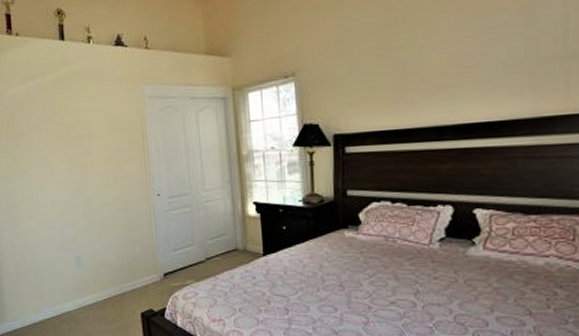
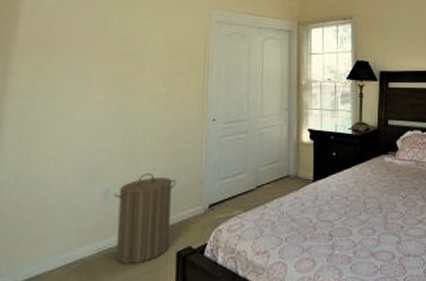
laundry hamper: none [83,244,135,320] -> present [113,174,177,265]

